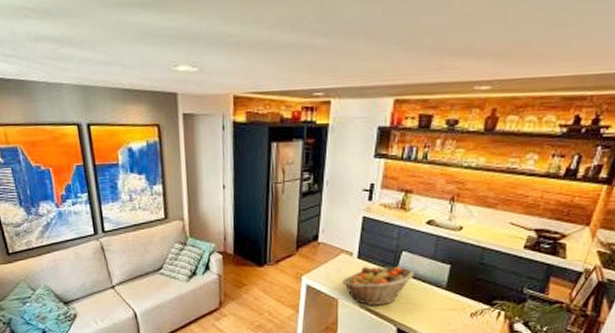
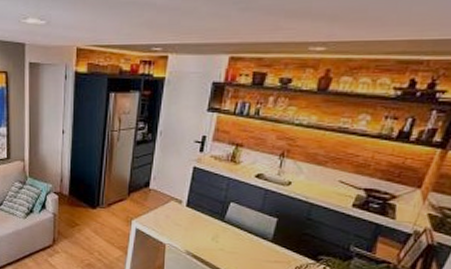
fruit basket: present [342,266,414,305] -> none [170,214,241,253]

